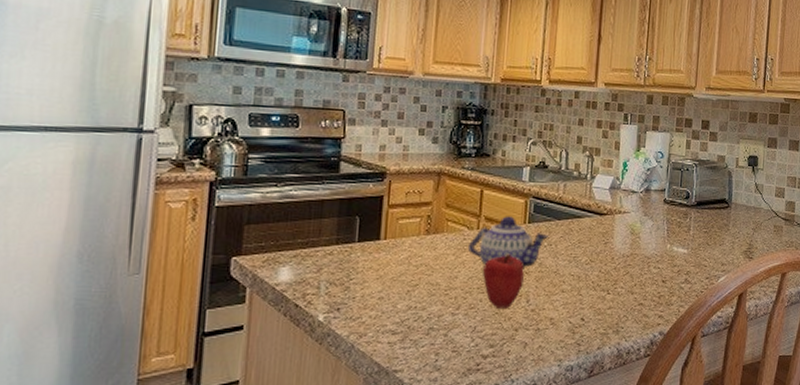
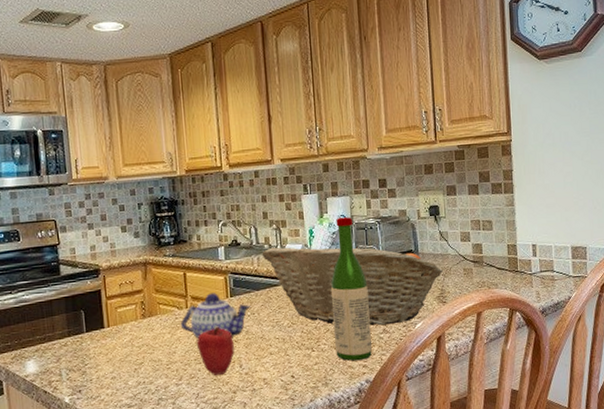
fruit basket: none [569,175,755,275] -> present [262,246,444,326]
wine bottle: none [632,154,676,310] -> present [330,217,372,361]

